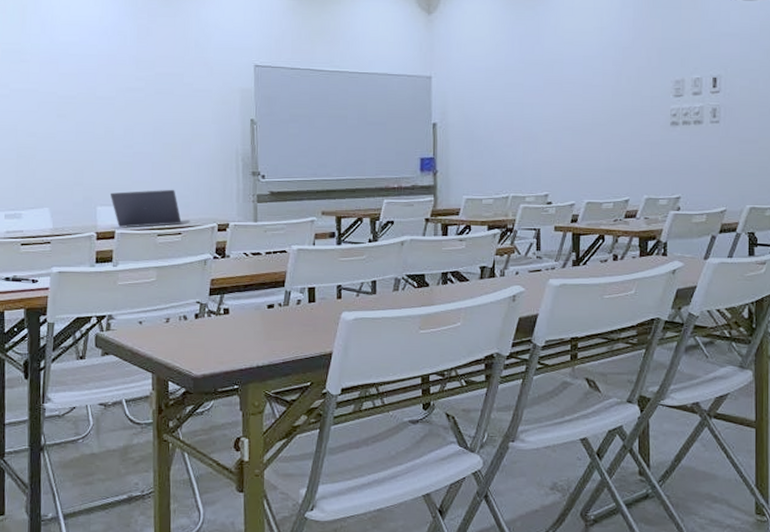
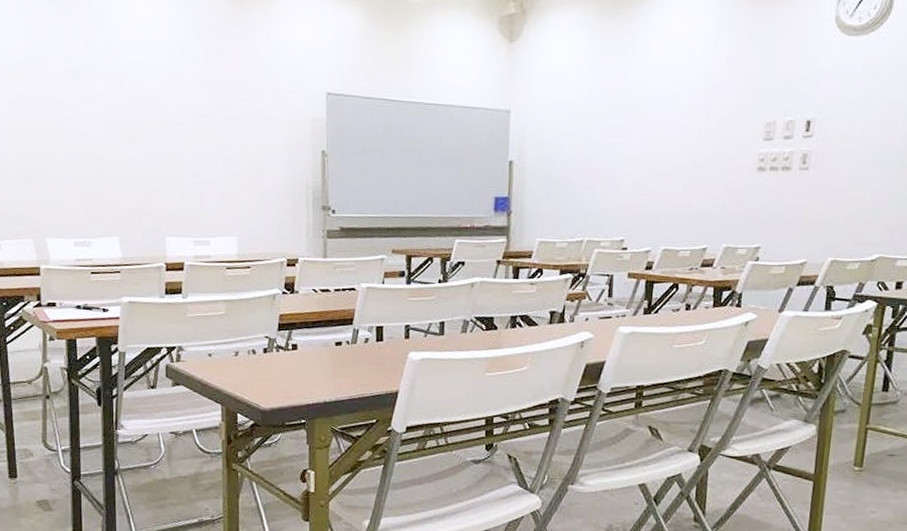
laptop: present [110,189,190,228] -> none [178,221,259,260]

